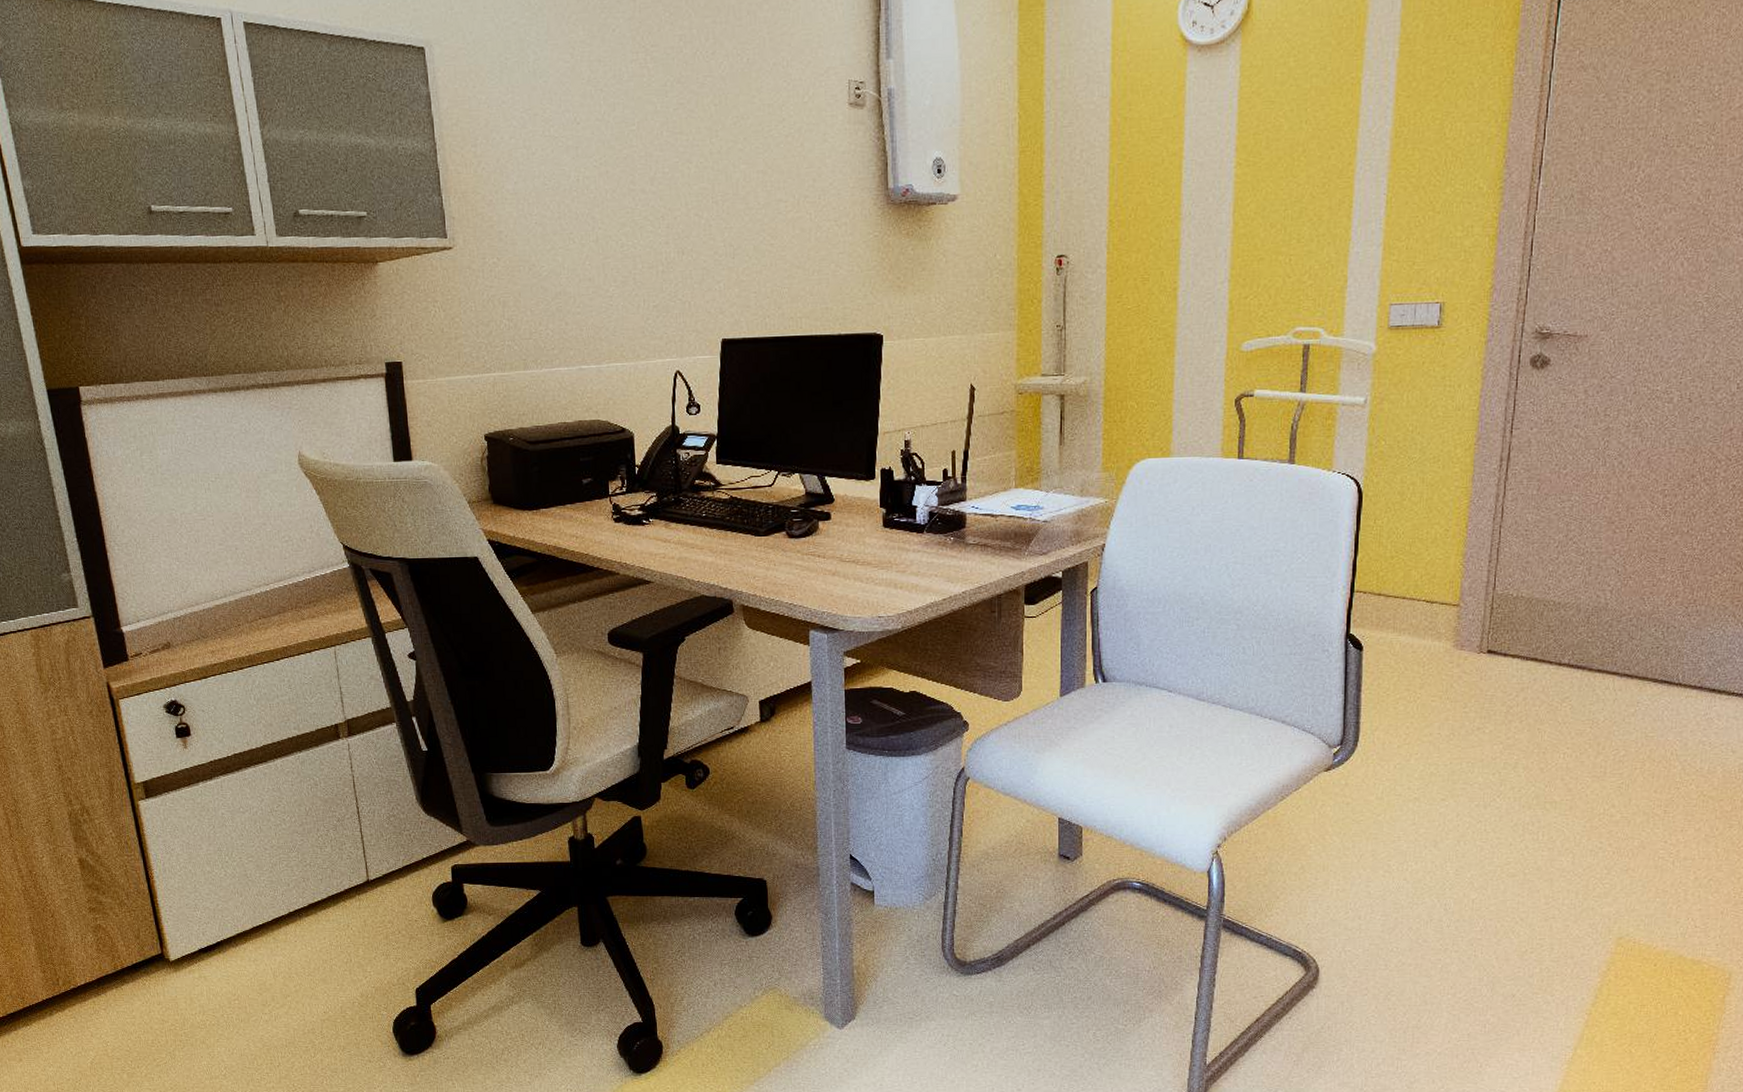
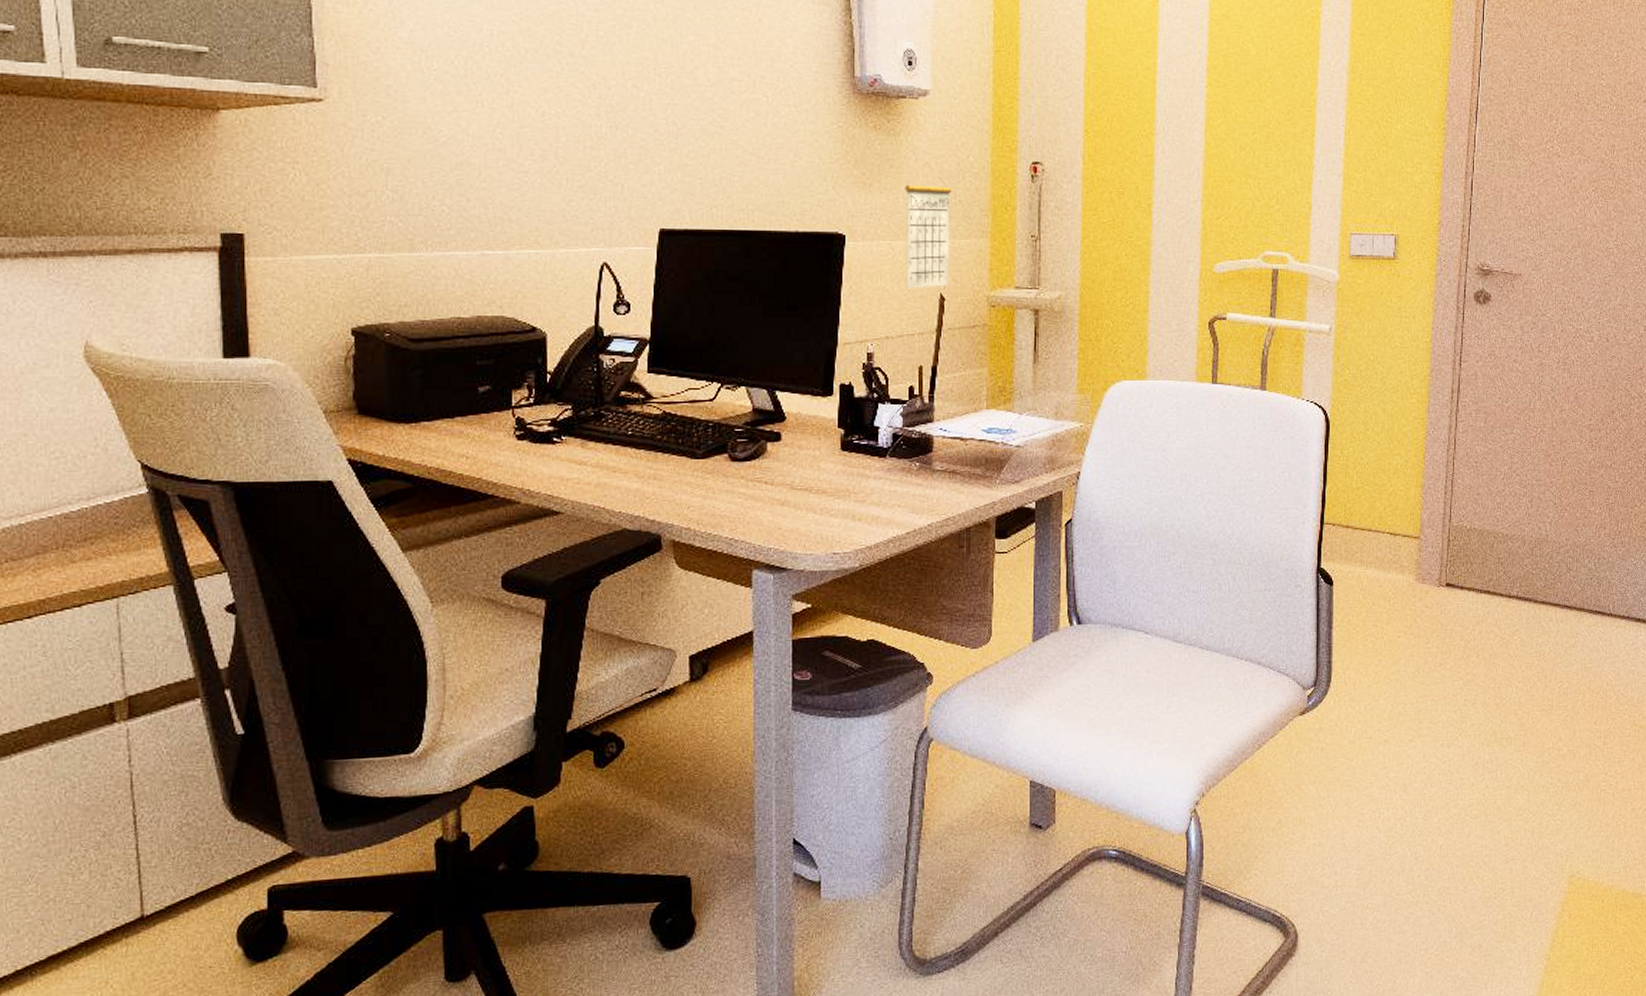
calendar: none [936,264,980,382] -> present [905,163,952,289]

